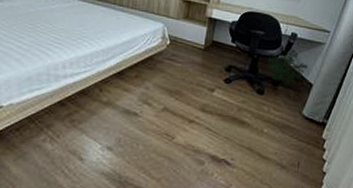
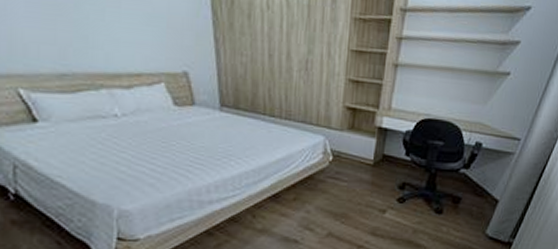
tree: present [267,46,308,86] -> none [447,158,494,203]

